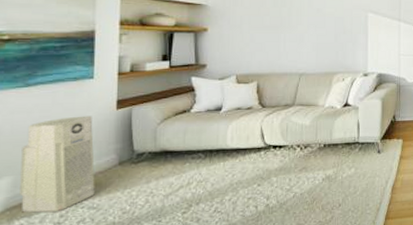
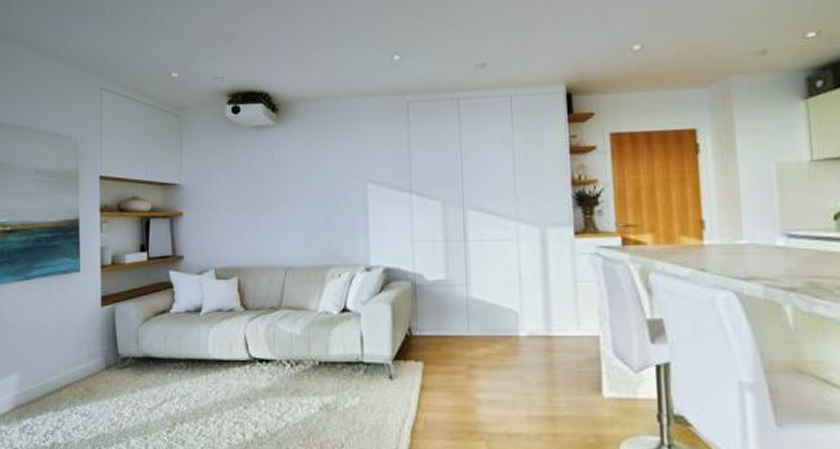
air purifier: present [20,115,95,213] -> none [25,312,86,414]

